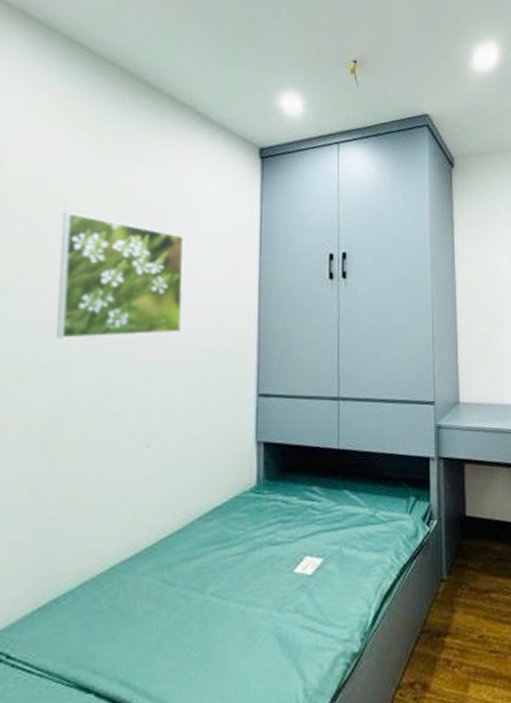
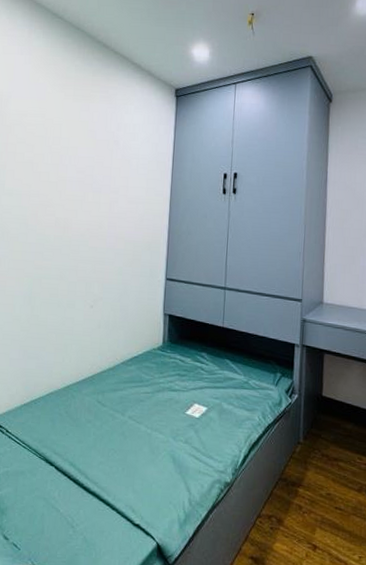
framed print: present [56,212,185,339] -> none [38,137,120,228]

